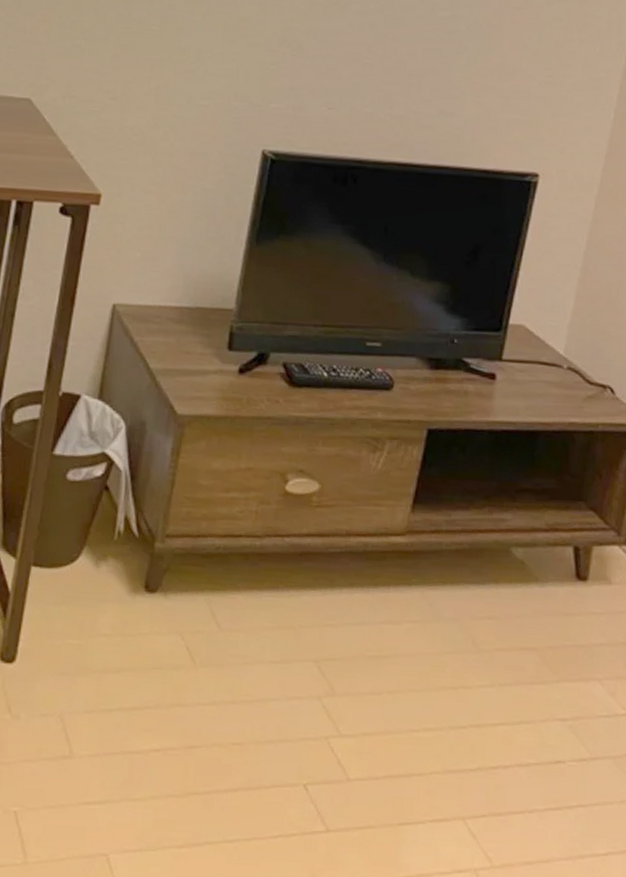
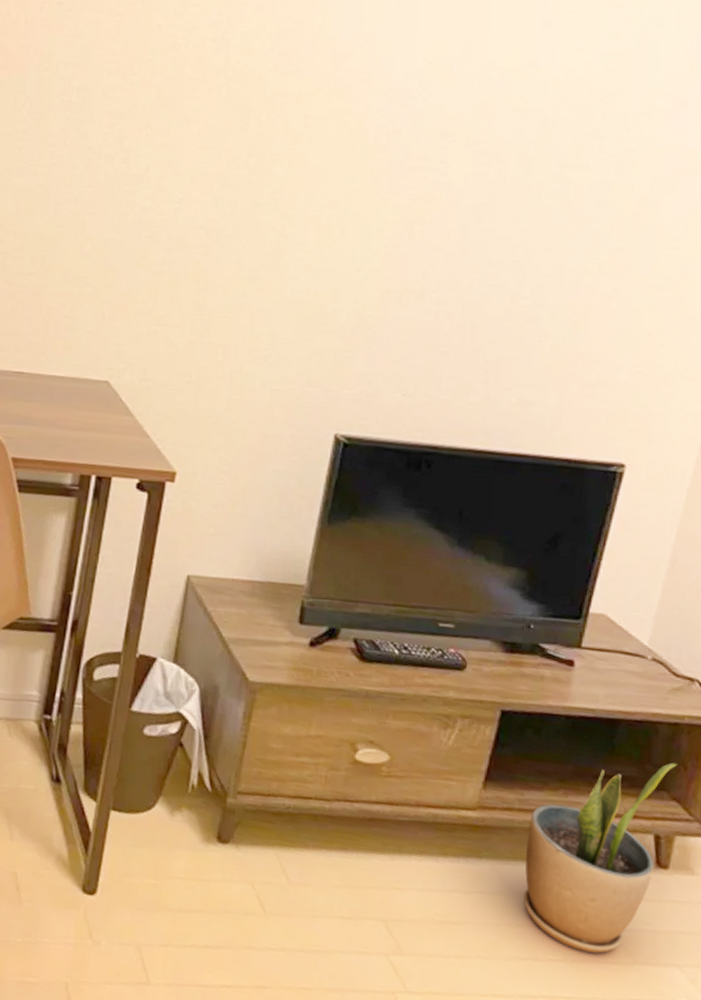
potted plant: none [452,471,593,675] -> present [524,762,677,954]

